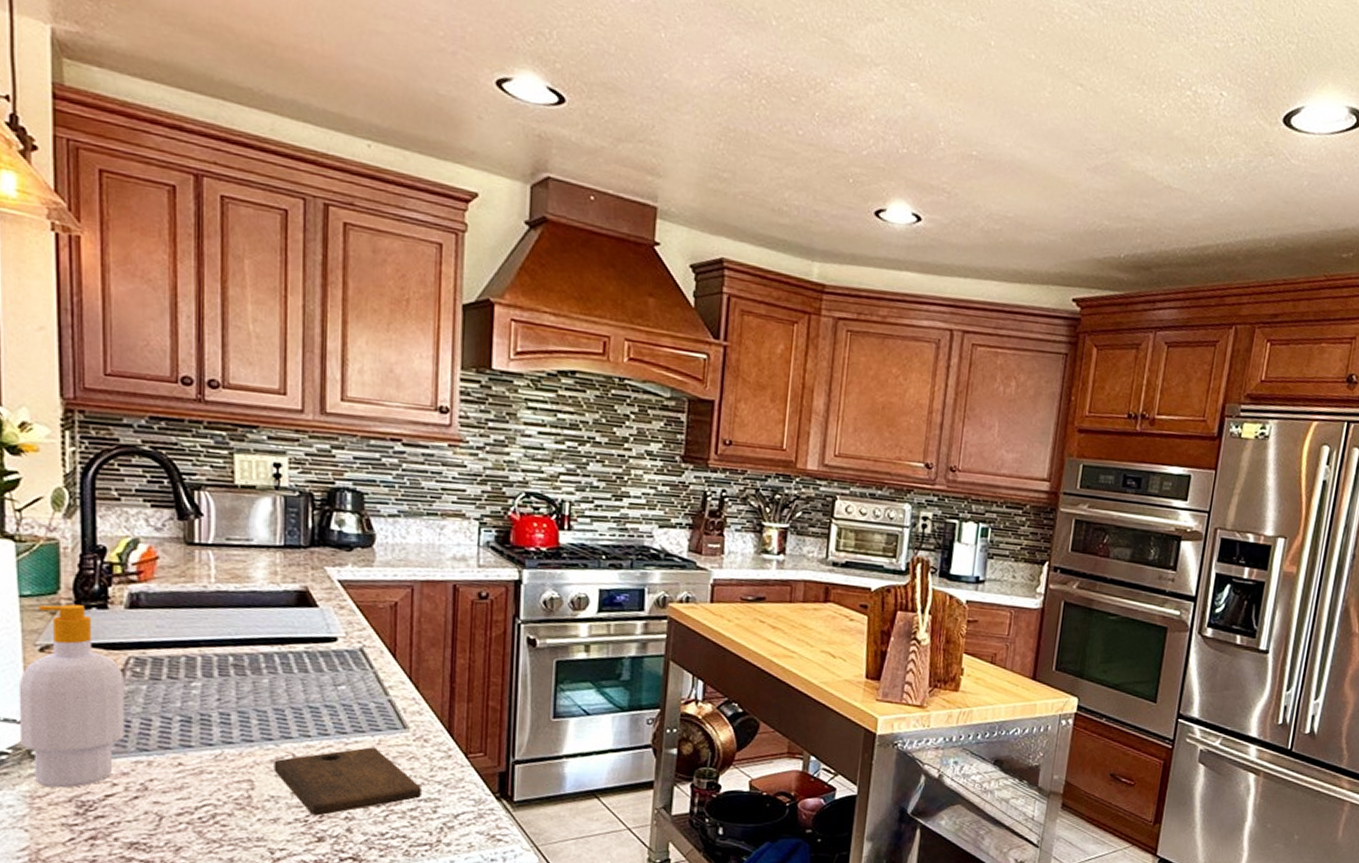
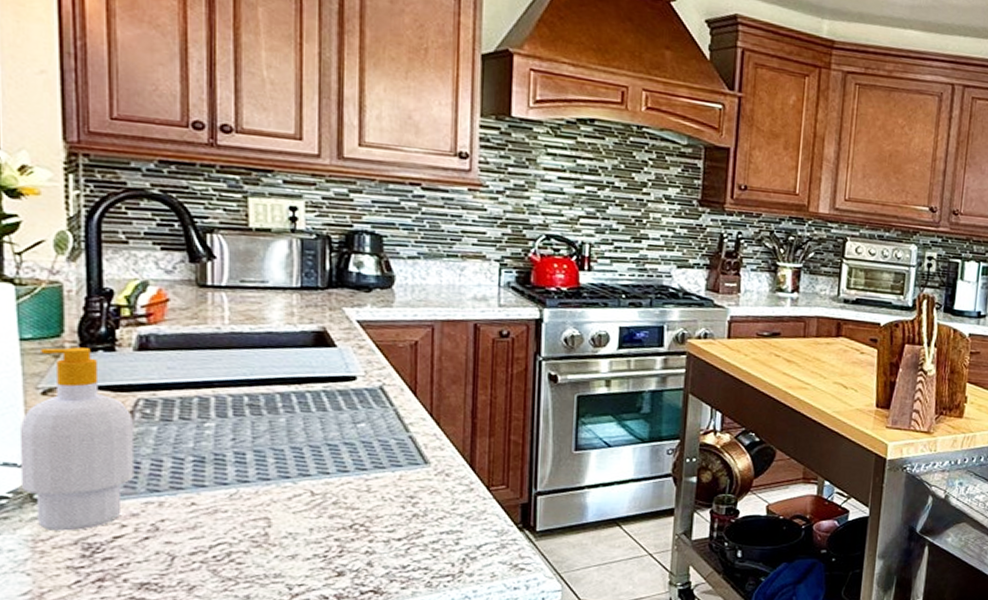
cutting board: present [274,747,421,816] -> none [291,482,443,551]

